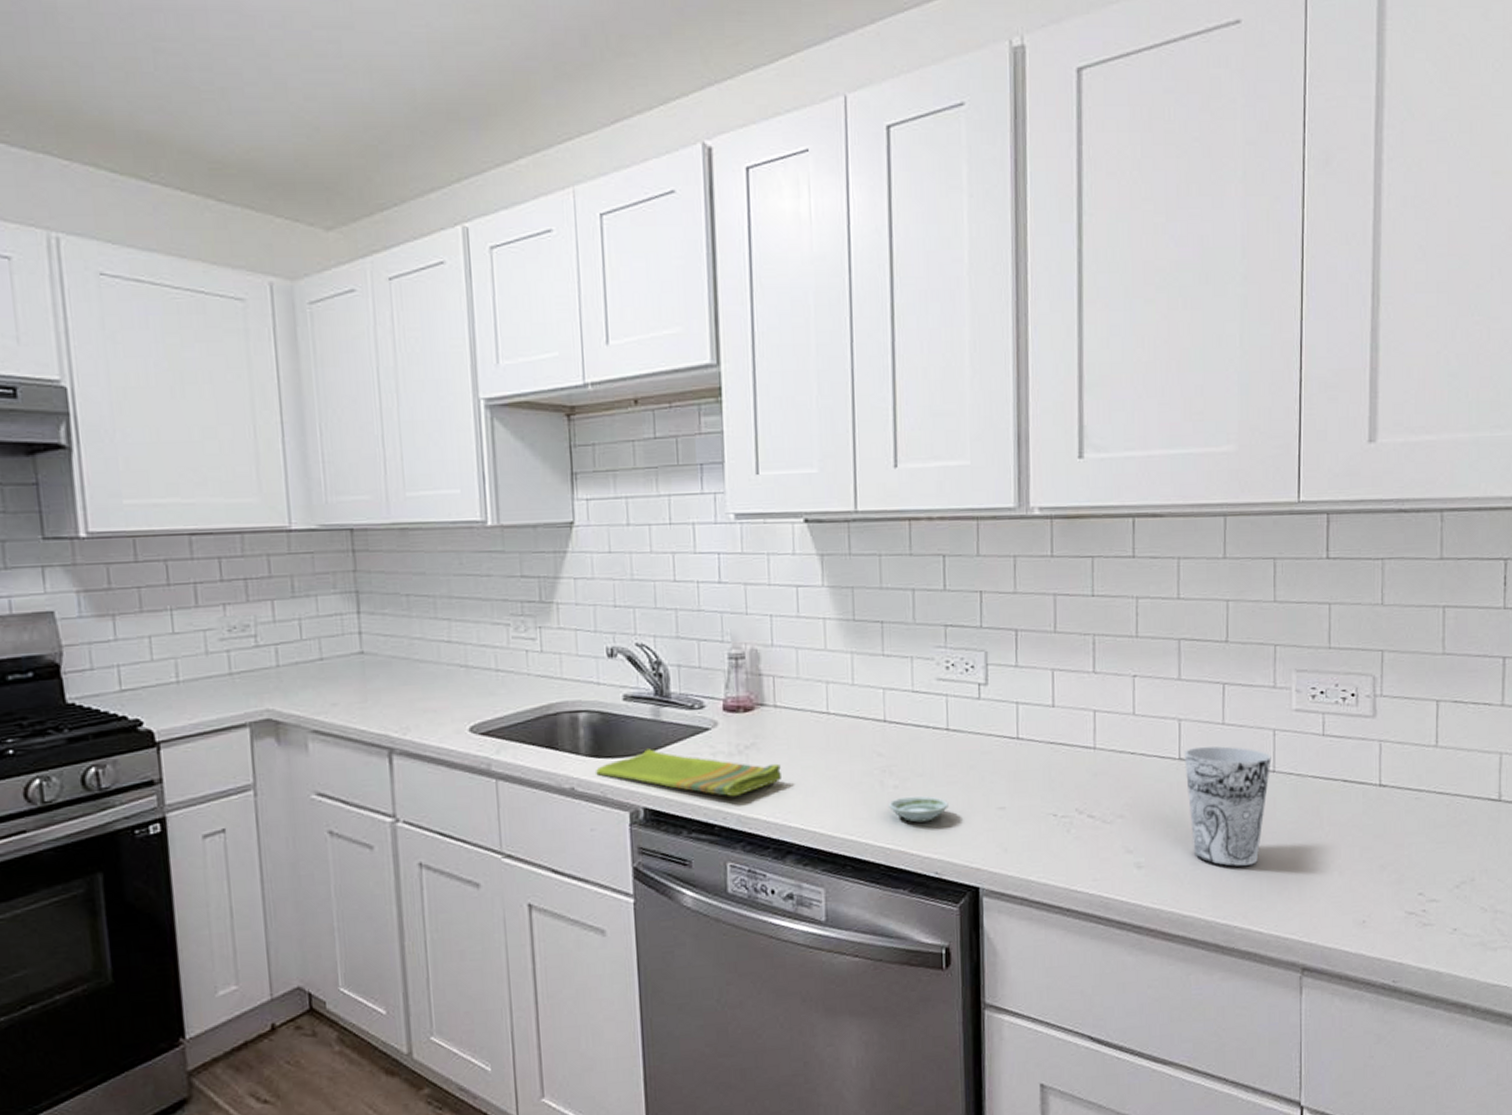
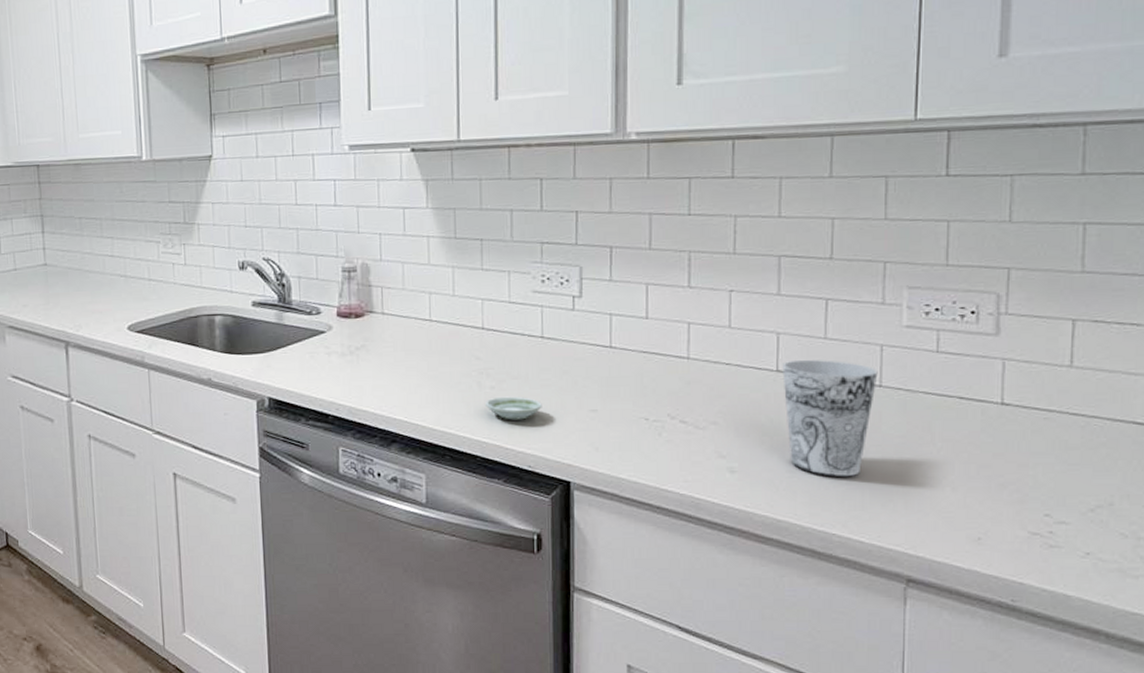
dish towel: present [596,749,781,797] -> none [229,348,388,391]

